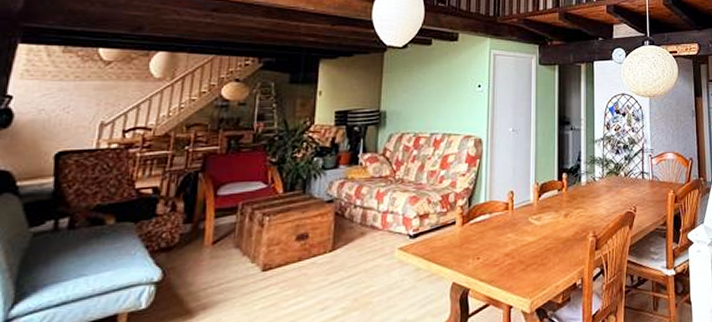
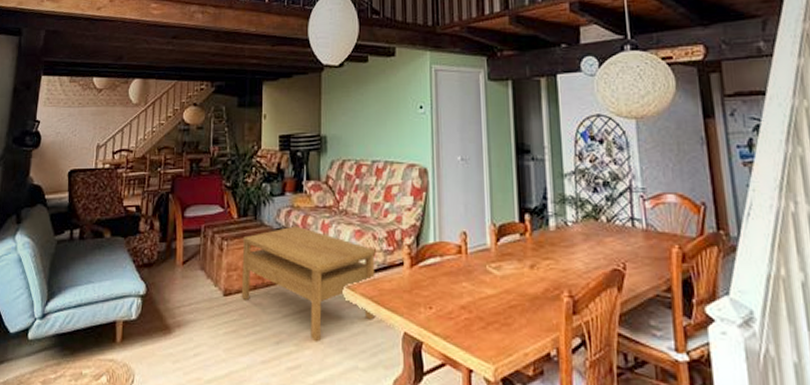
coffee table: none [283,196,430,303] -> present [241,226,376,342]

